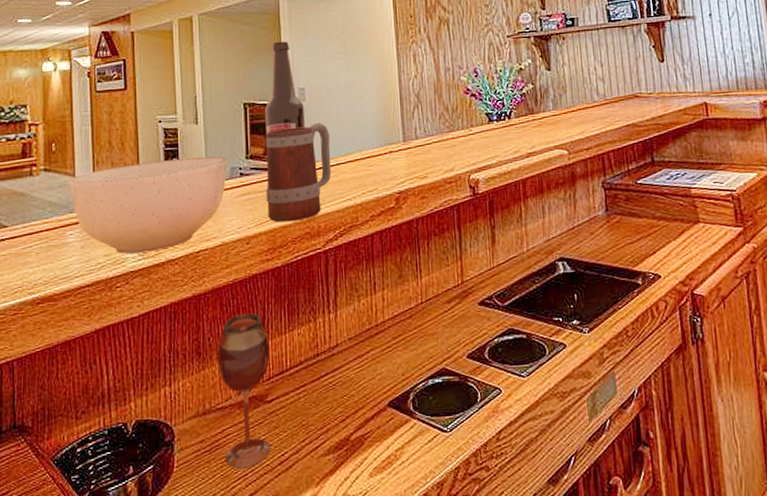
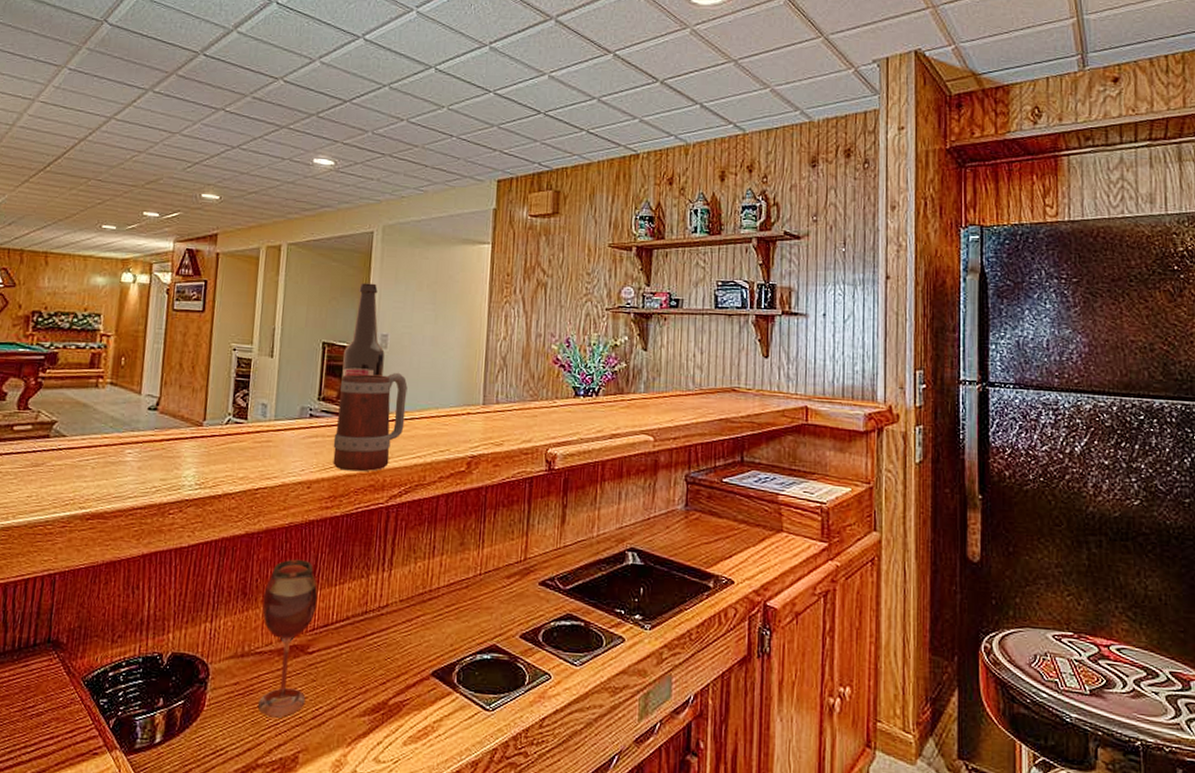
bowl: present [69,156,228,254] -> none [134,389,299,482]

